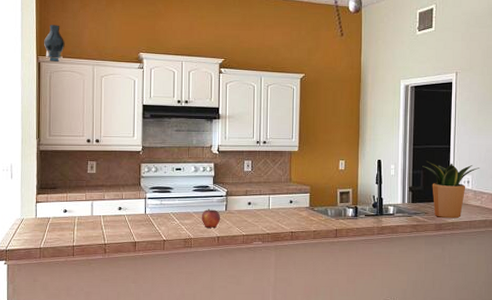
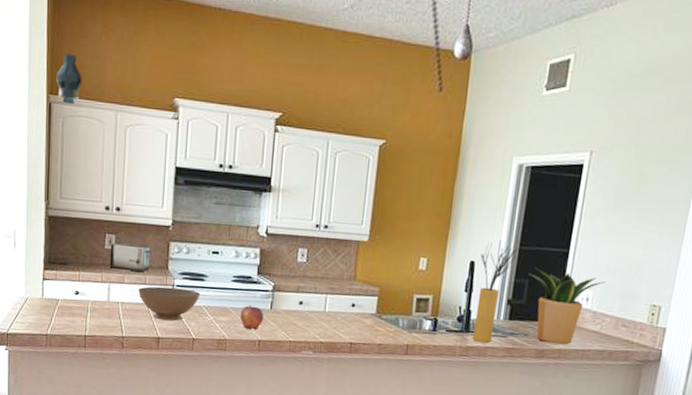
toaster: none [92,166,127,190] -> present [109,241,152,273]
bowl: none [117,200,168,228] -> present [138,286,201,322]
vase: none [385,142,413,223] -> present [473,239,519,344]

